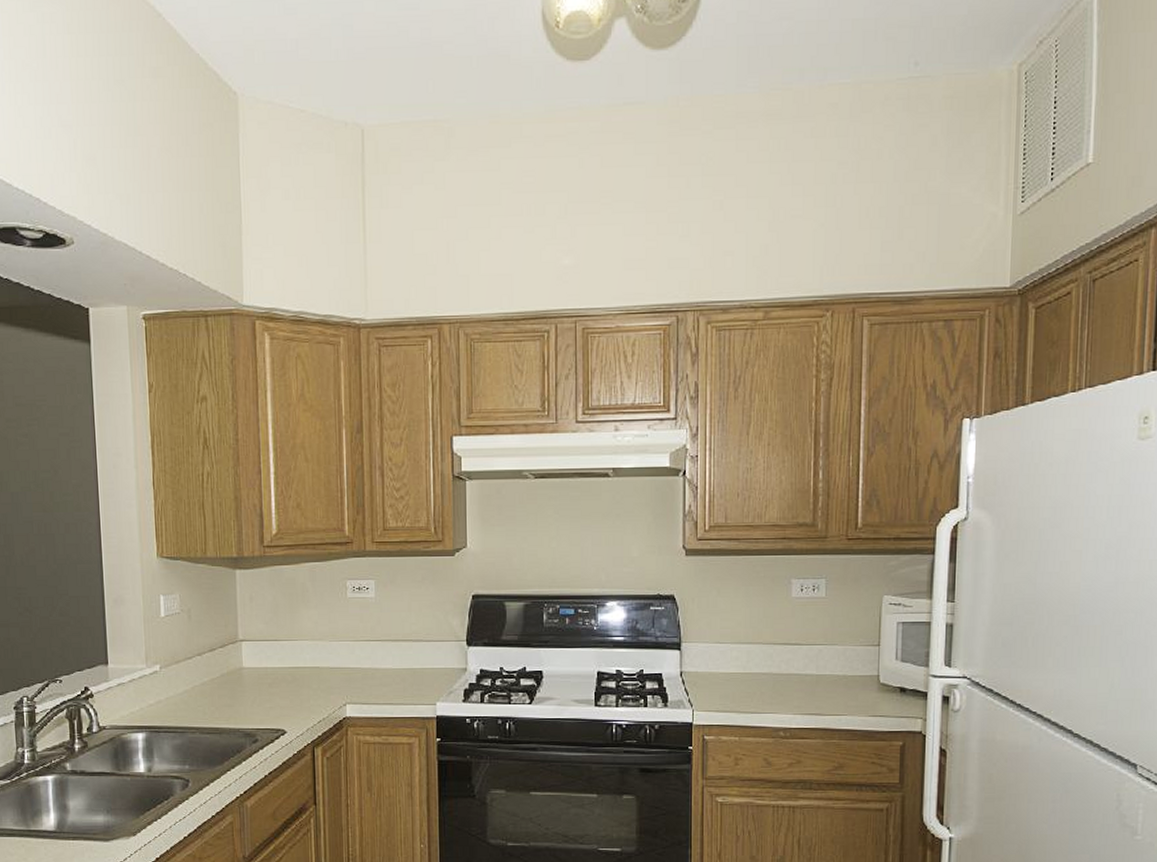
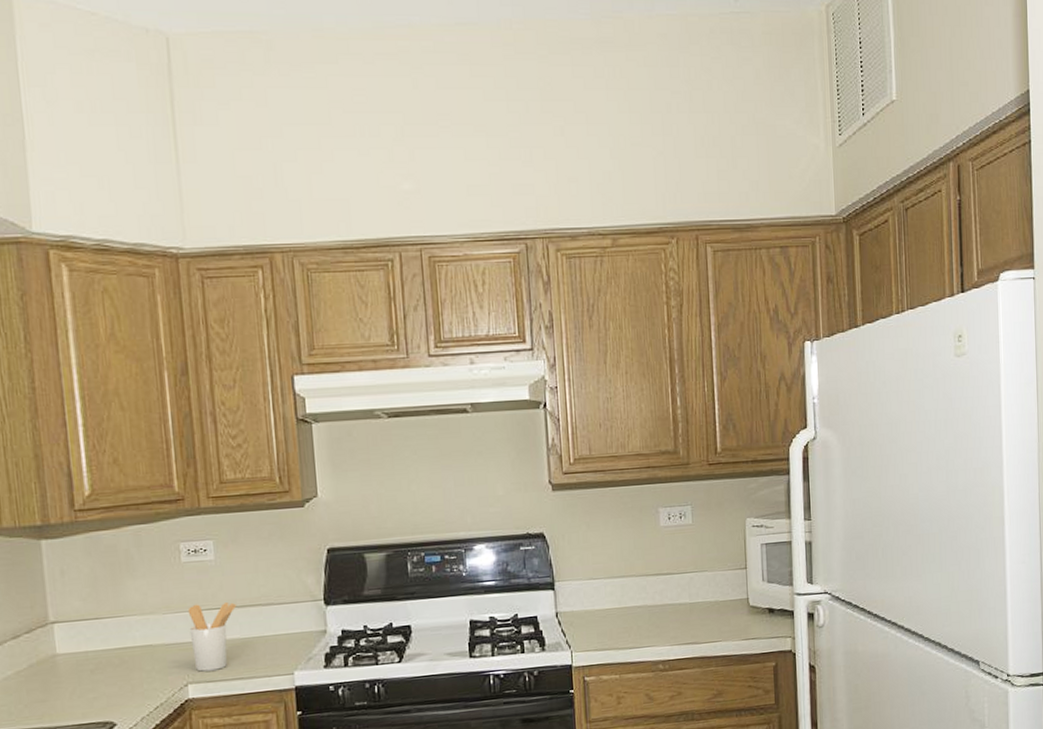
utensil holder: none [350,635,391,694] -> present [187,602,237,672]

